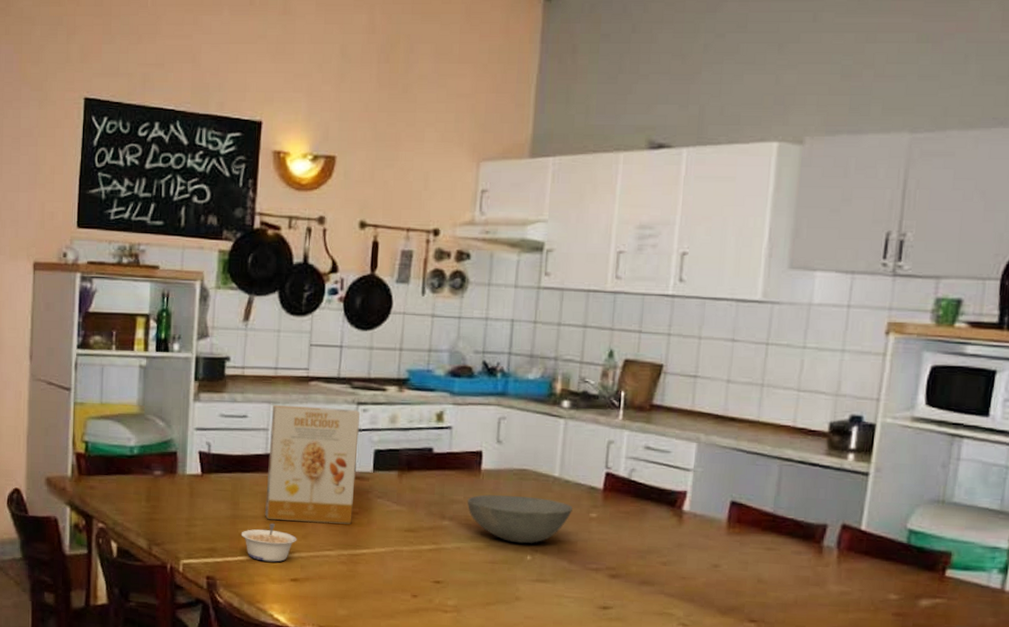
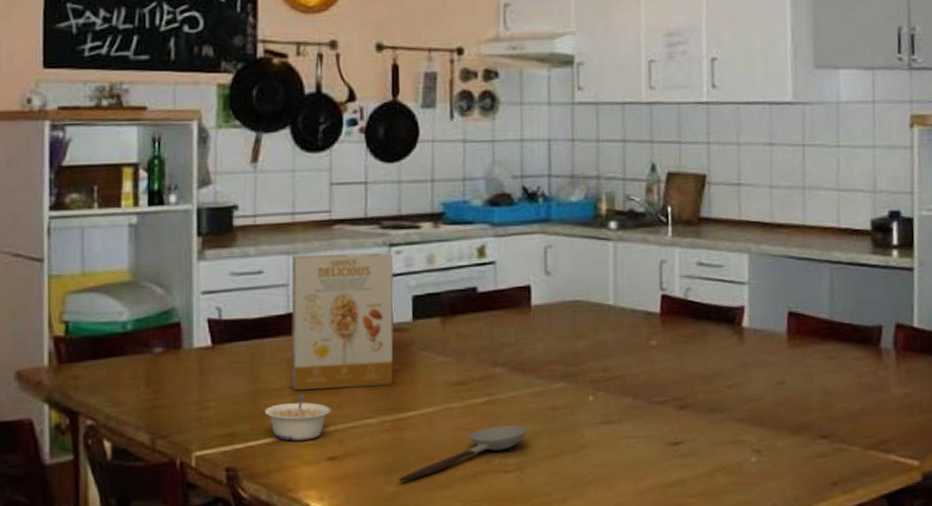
spoon: none [349,571,467,608] -> present [398,425,527,482]
bowl: present [467,494,573,544] -> none [519,329,631,384]

